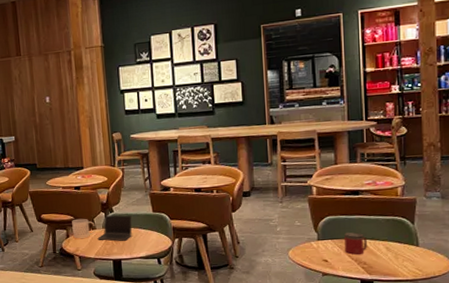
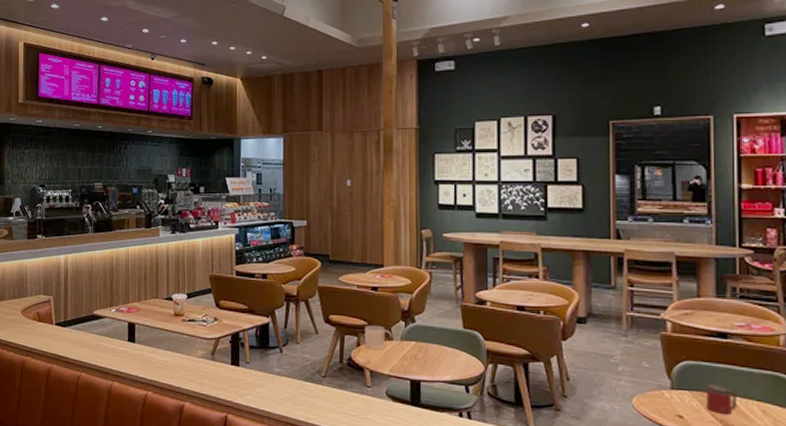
laptop computer: present [97,215,132,241] -> none [394,325,437,359]

